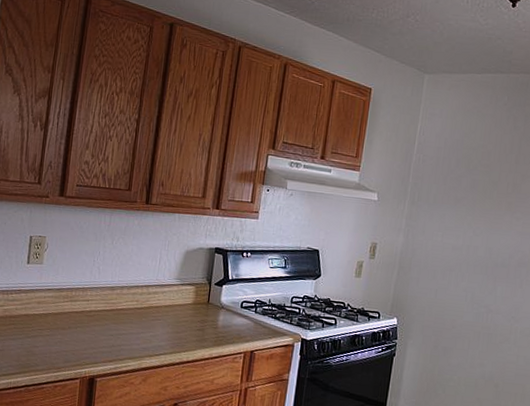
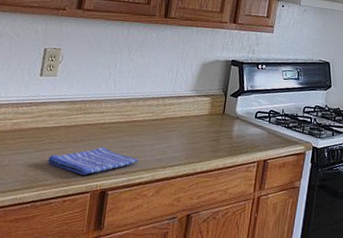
dish towel: none [38,334,125,362] -> present [47,147,138,175]

